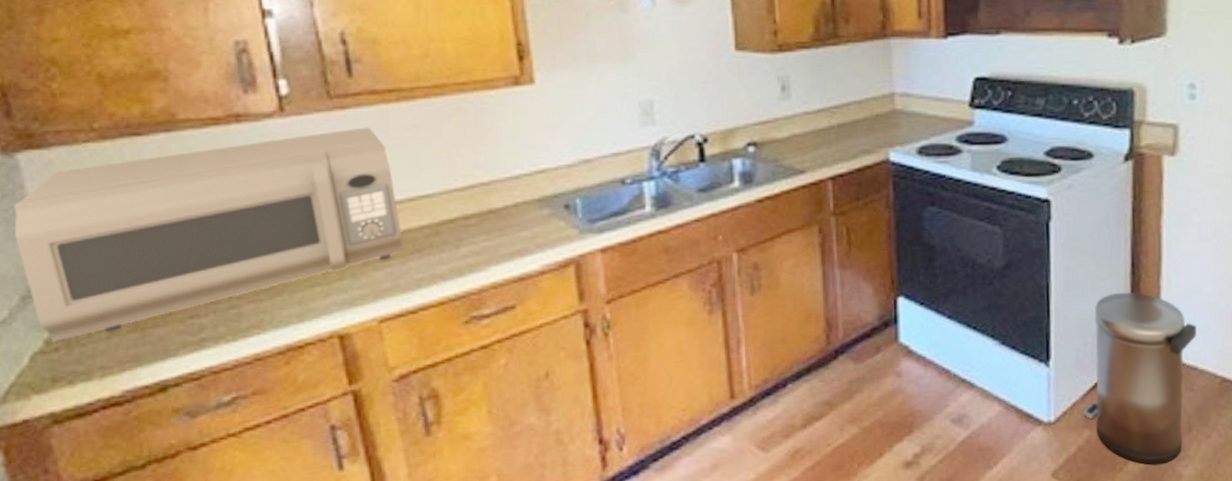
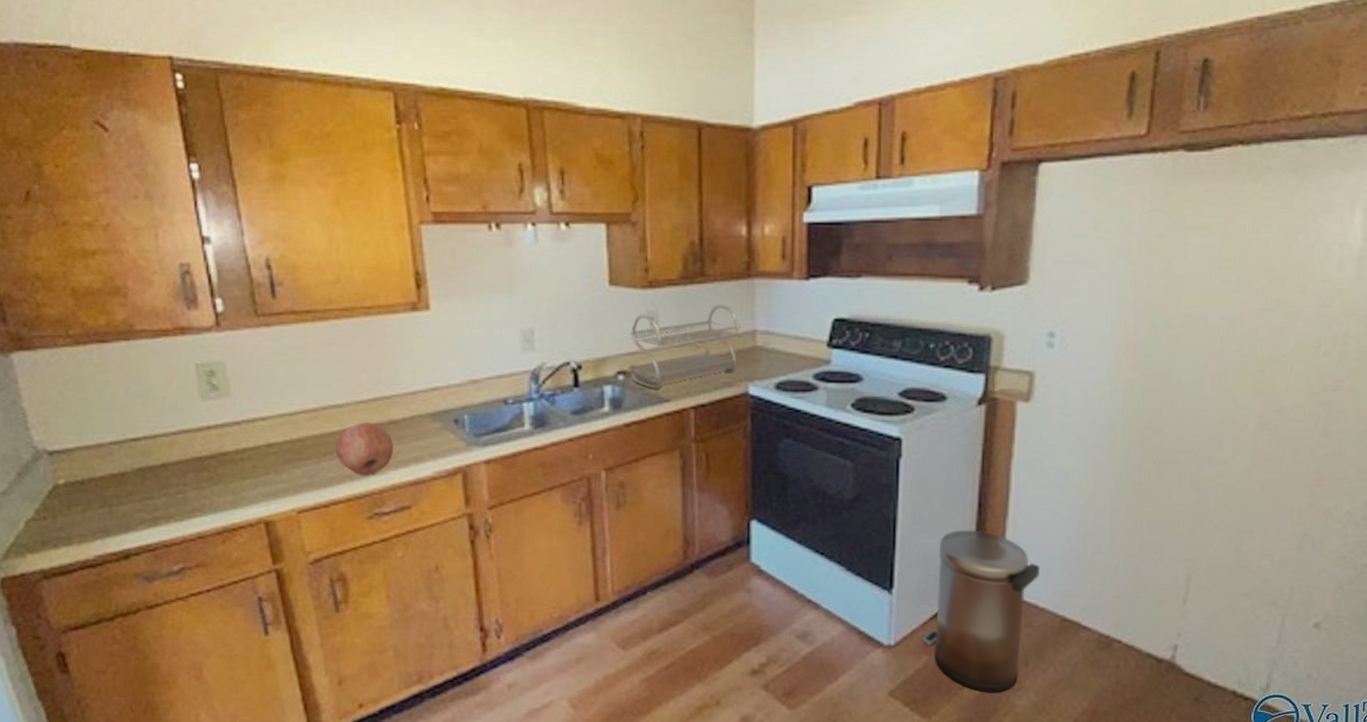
microwave: present [14,127,402,343] -> none [10,343,317,512]
fruit: none [424,212,494,273] -> present [334,422,393,474]
dish rack: none [759,67,878,160] -> present [629,304,740,389]

